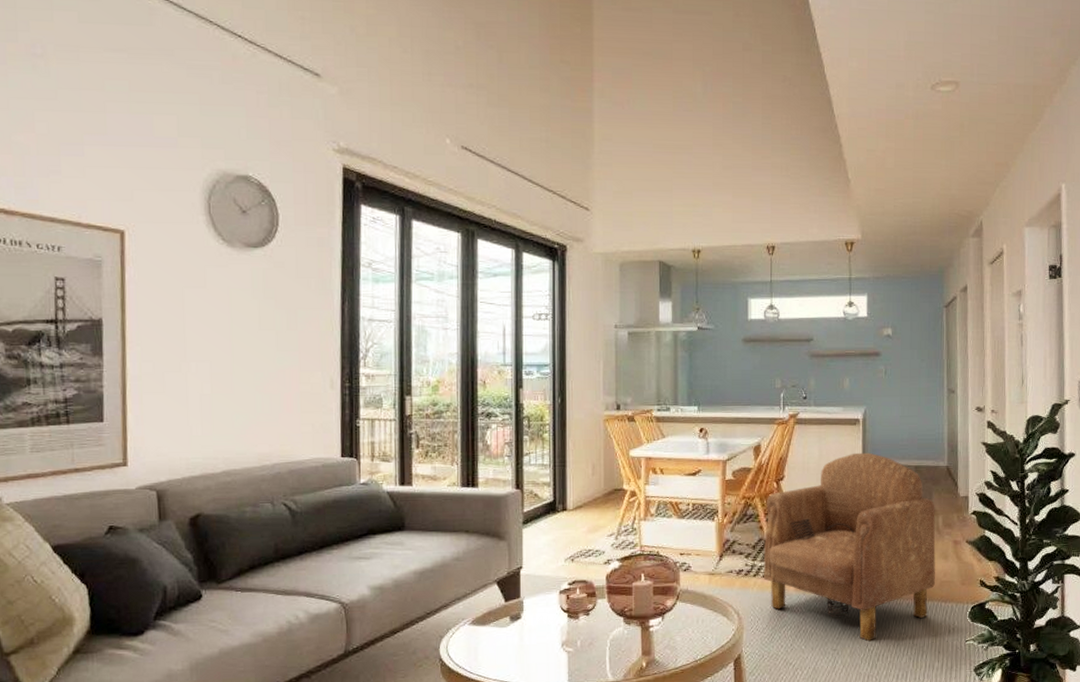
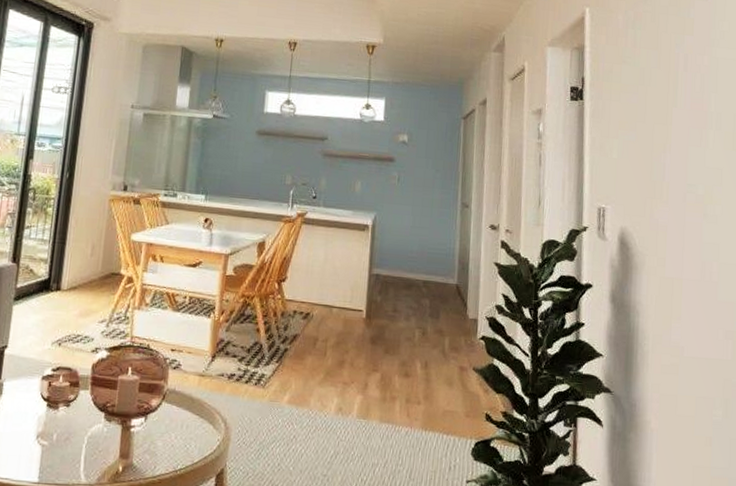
armchair: present [763,452,936,642] -> none [255,260,442,470]

